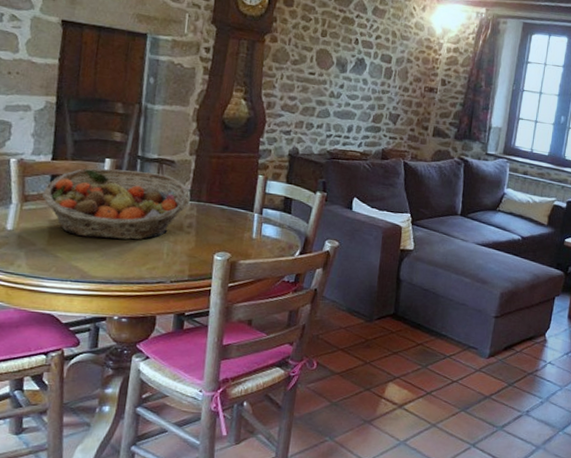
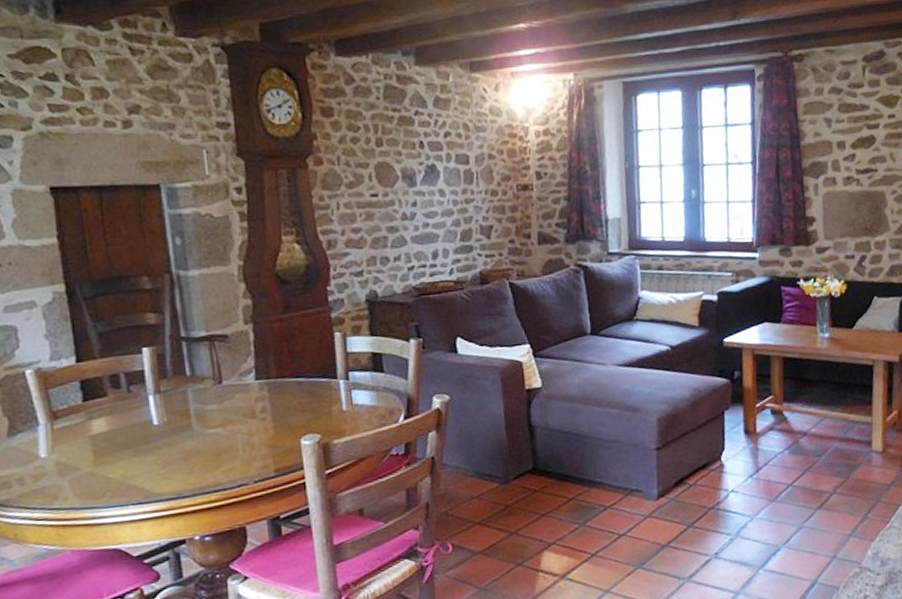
fruit basket: present [41,168,191,240] -> none [73,354,257,449]

